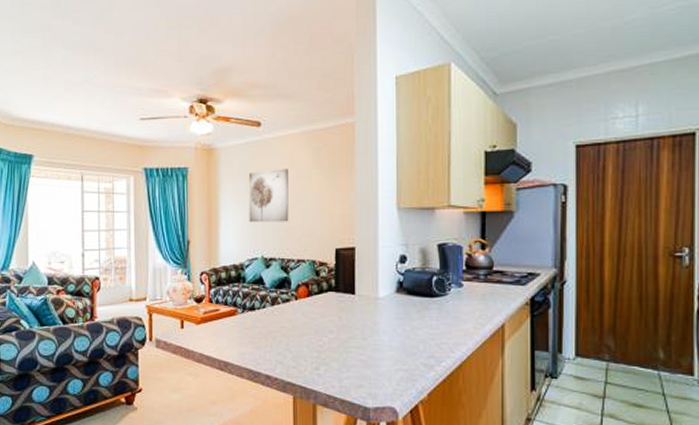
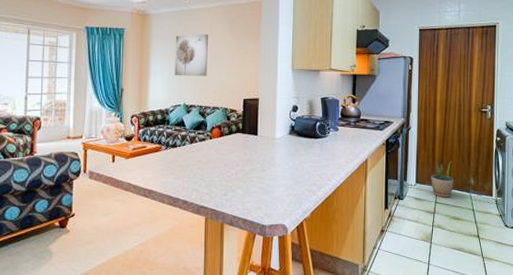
potted plant: none [598,327,632,377] -> present [431,161,454,198]

